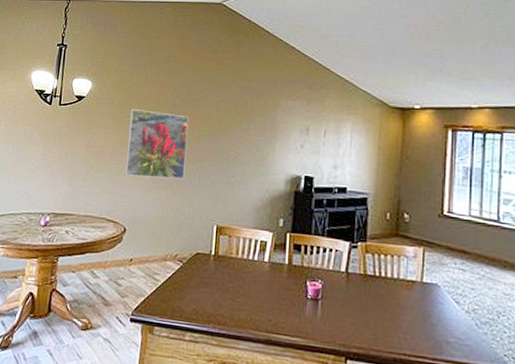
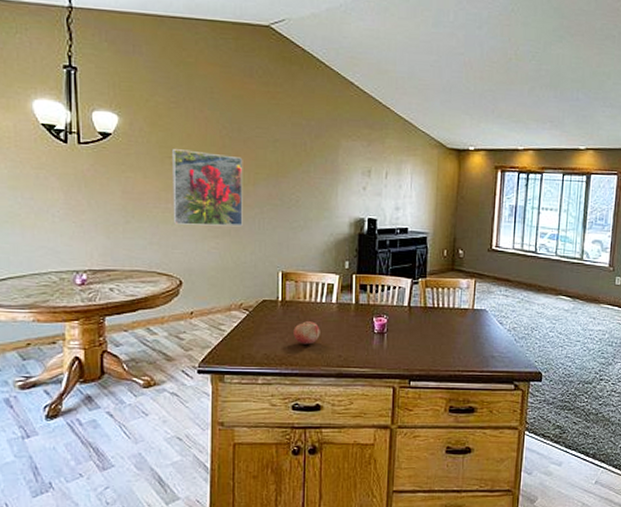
fruit: none [223,278,251,304] -> present [293,321,320,345]

